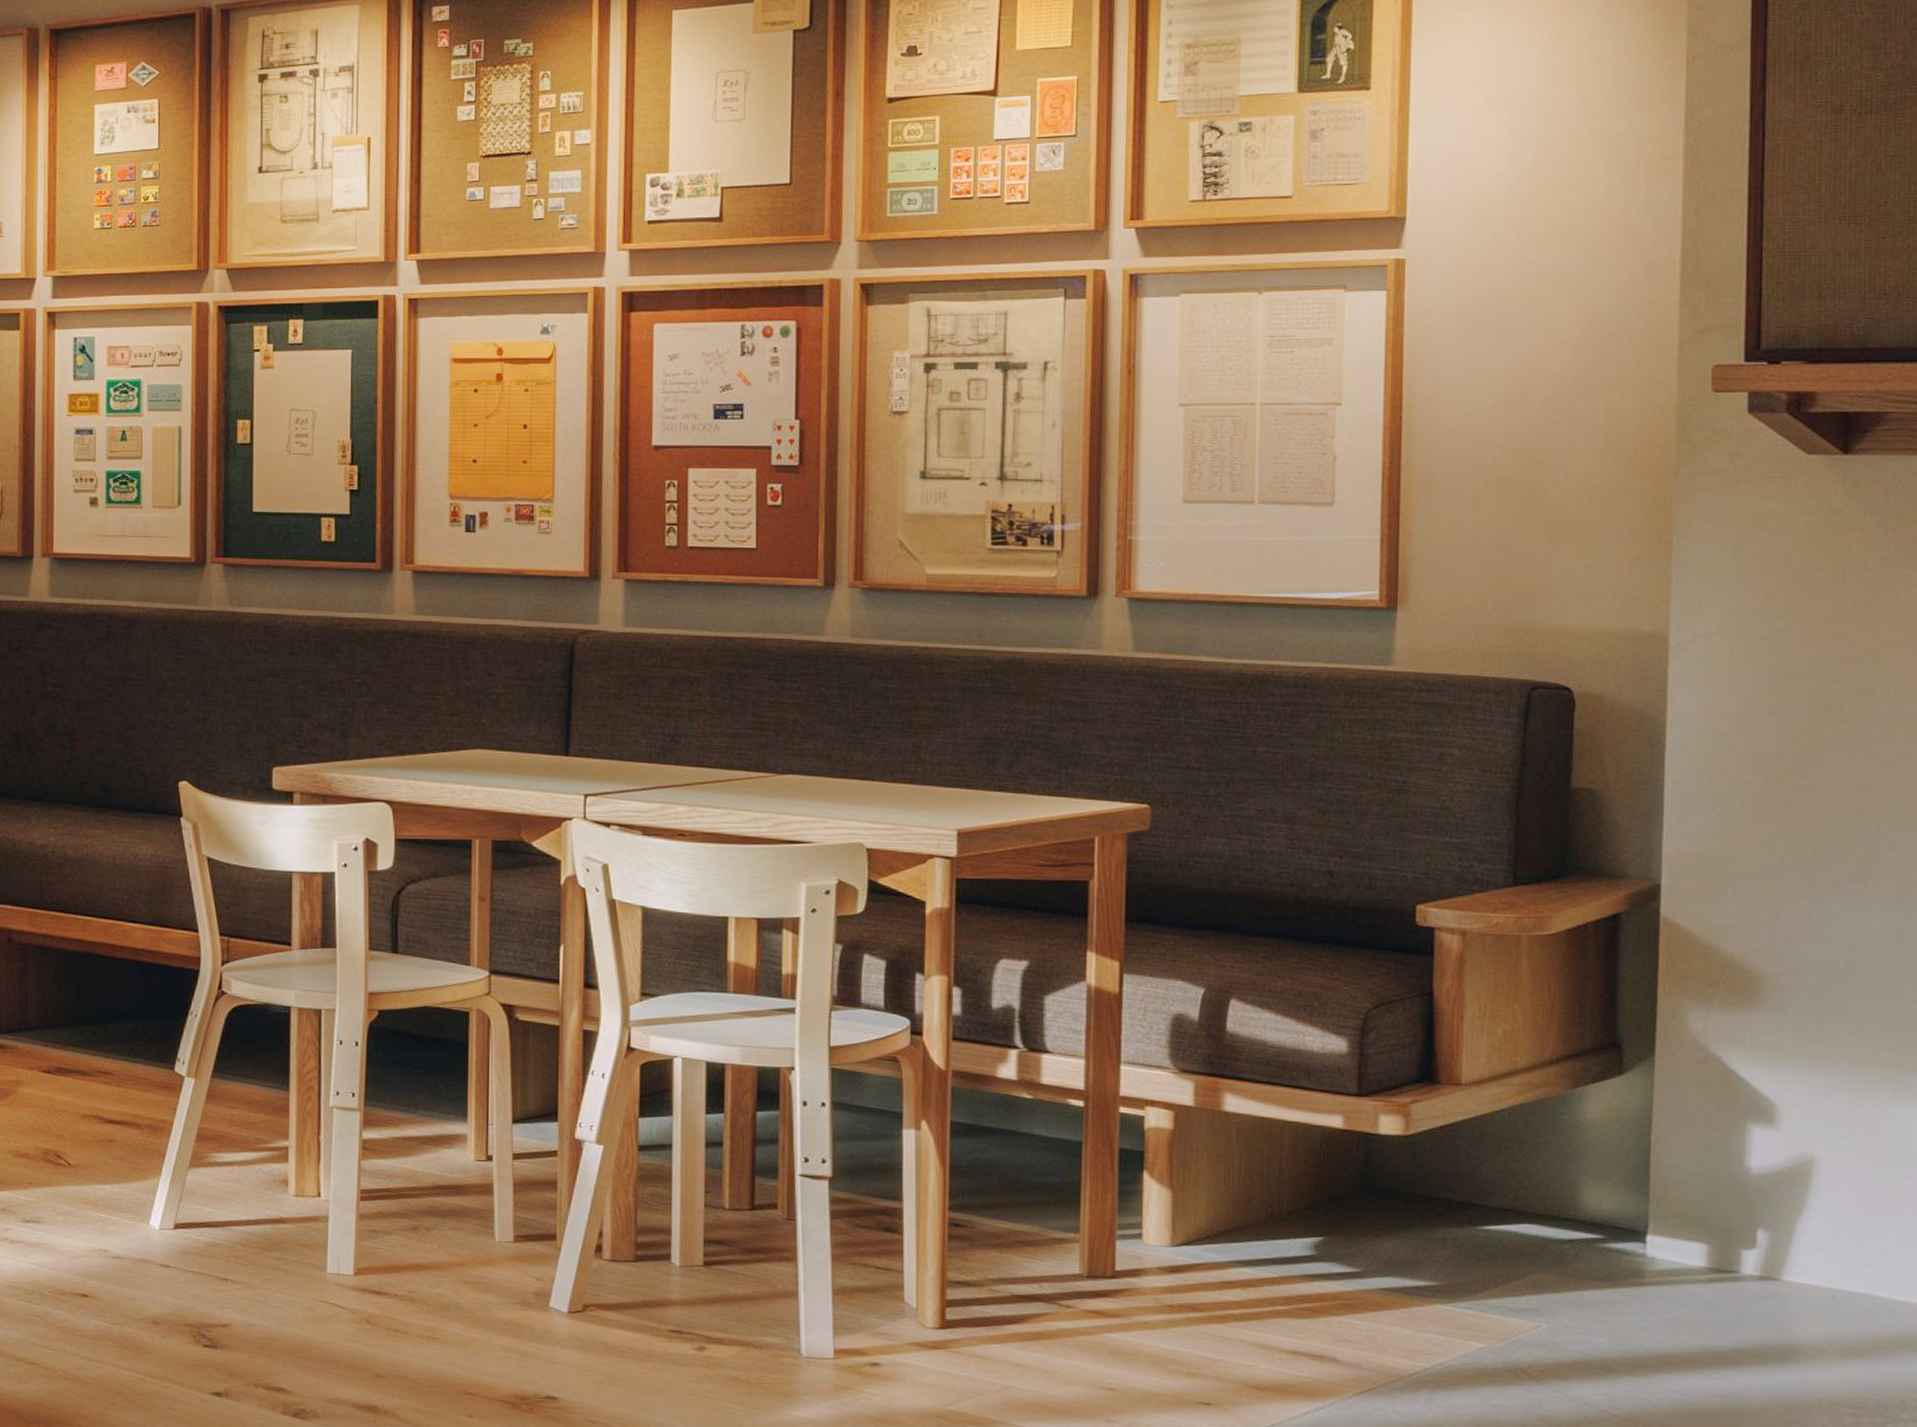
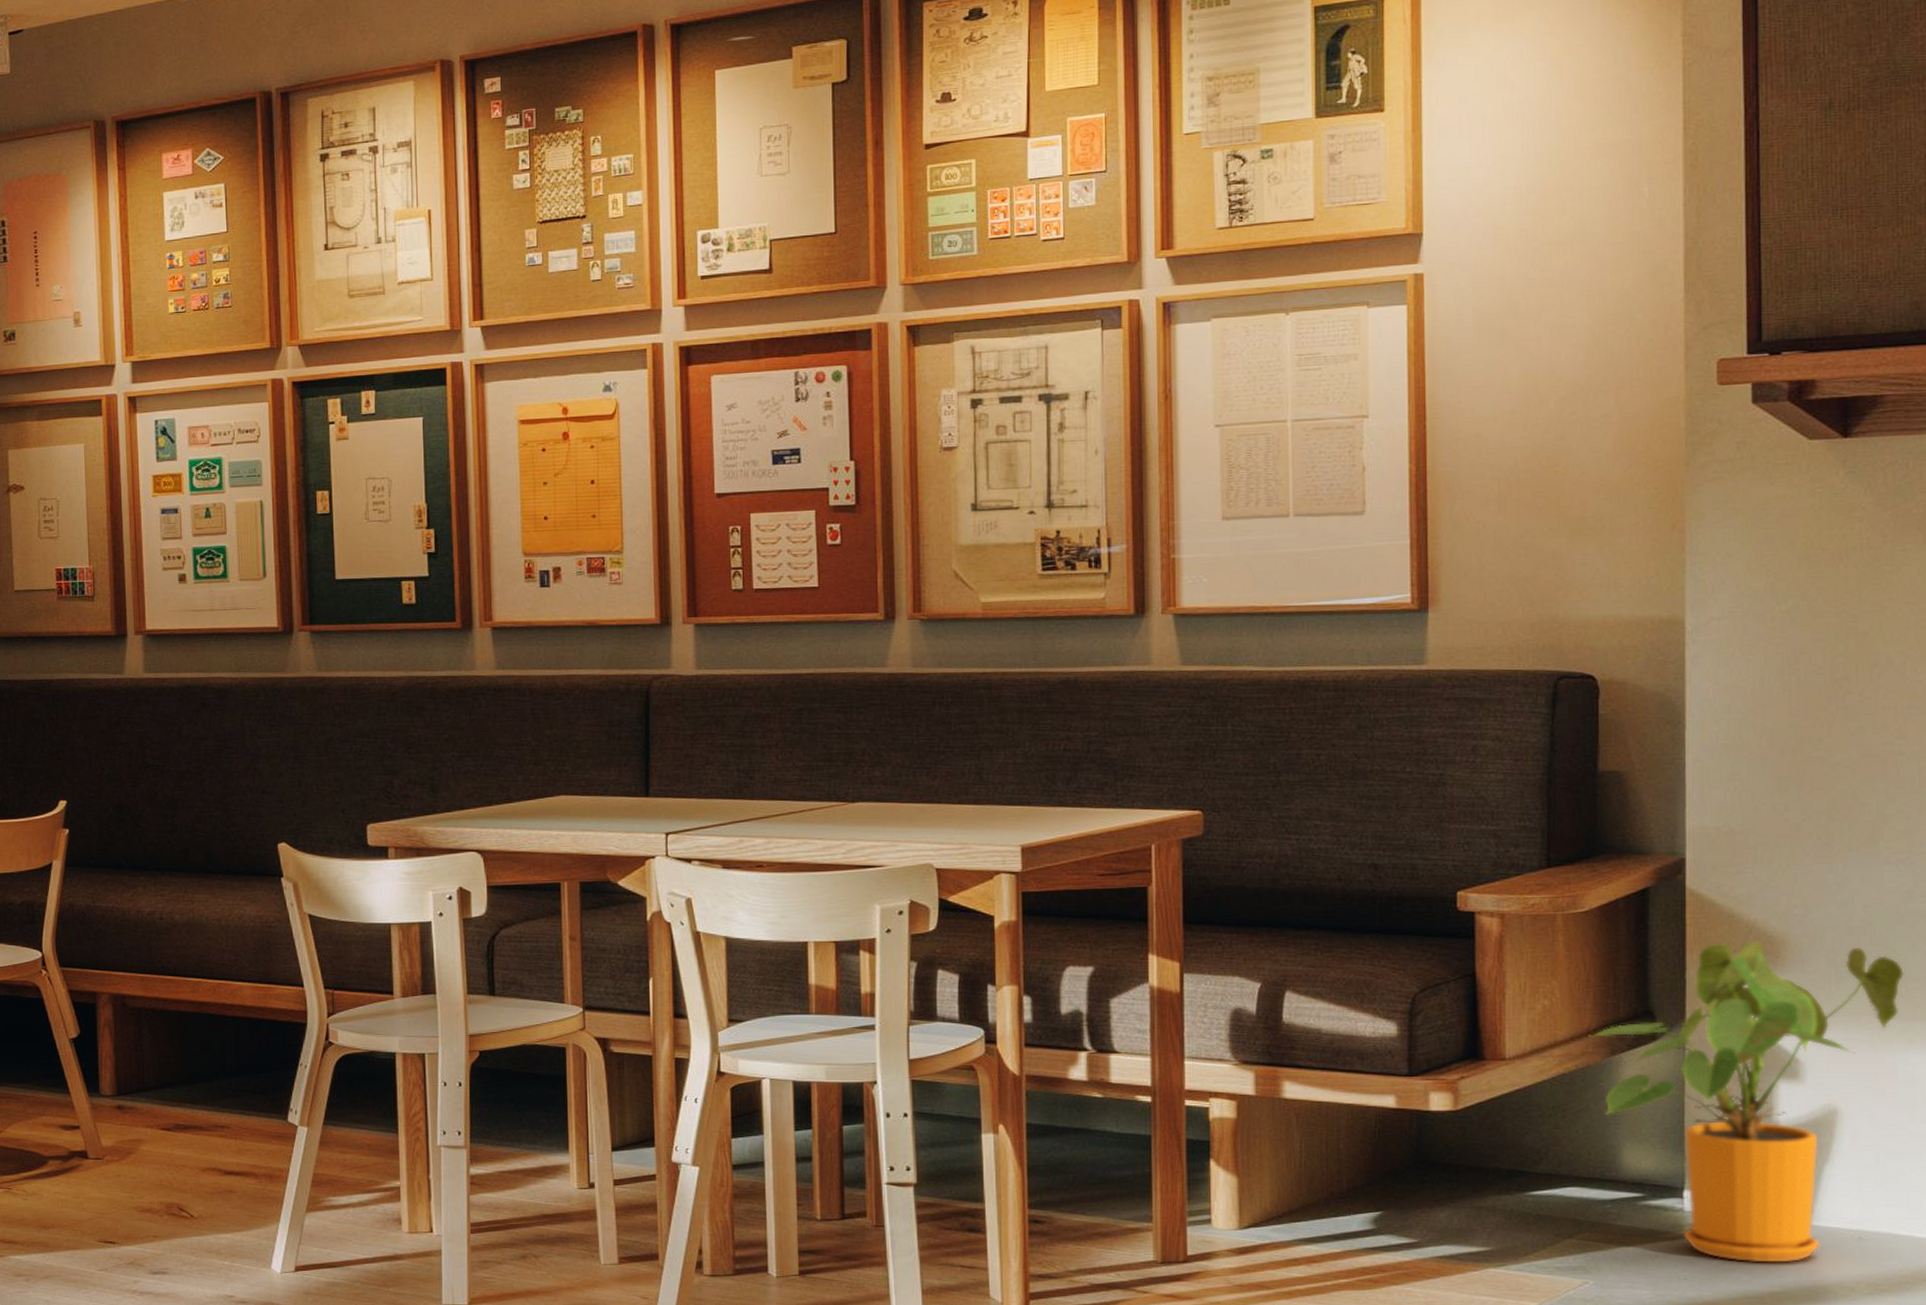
house plant: none [1550,975,1891,1319] -> present [1588,941,1905,1263]

